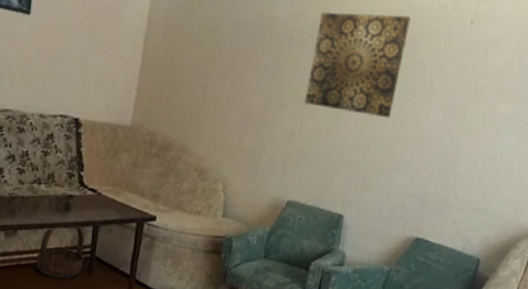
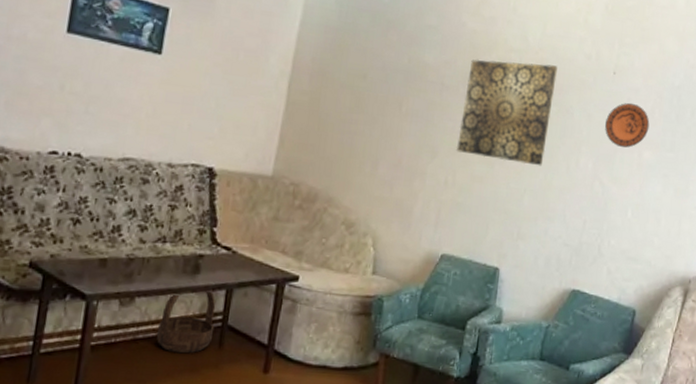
decorative plate: none [458,53,508,100] -> present [605,102,650,148]

